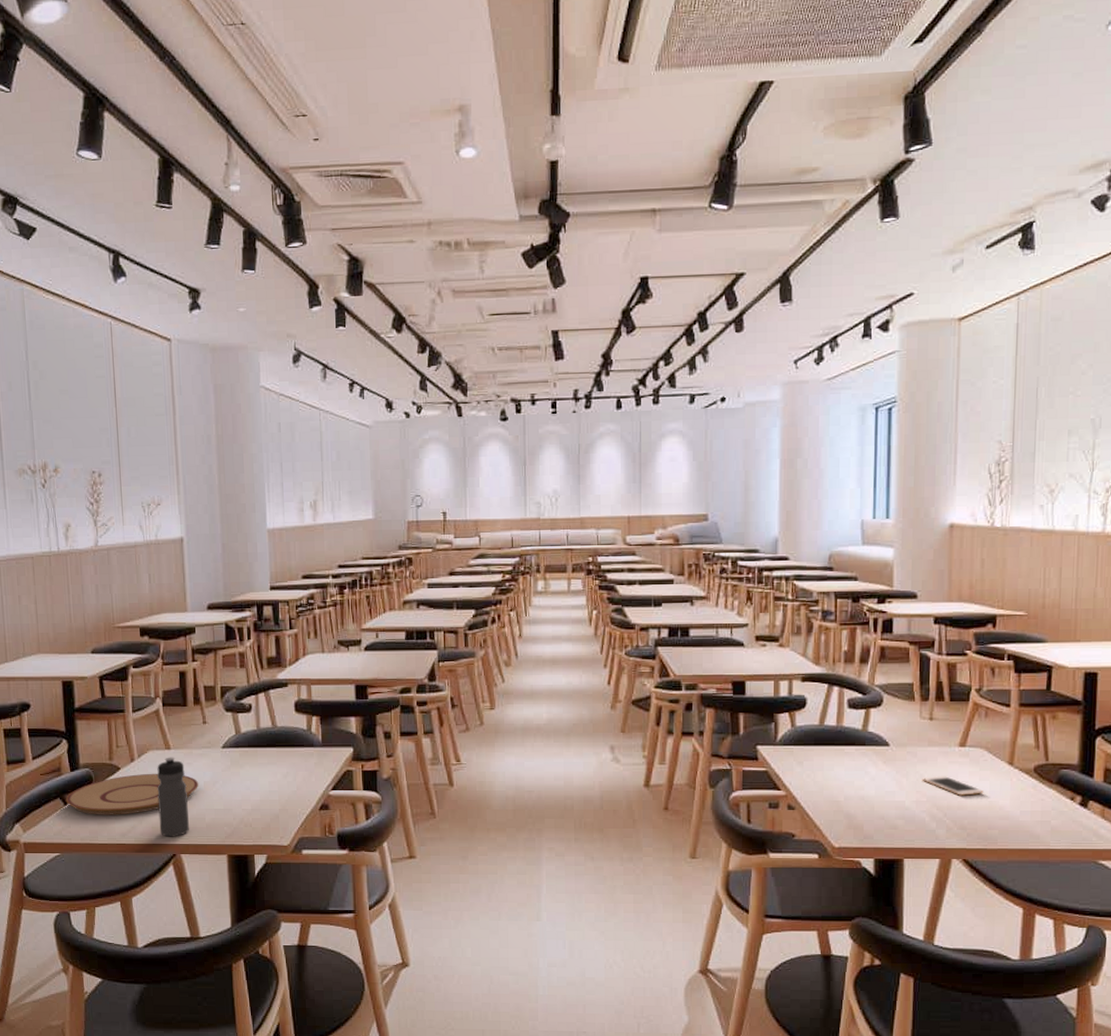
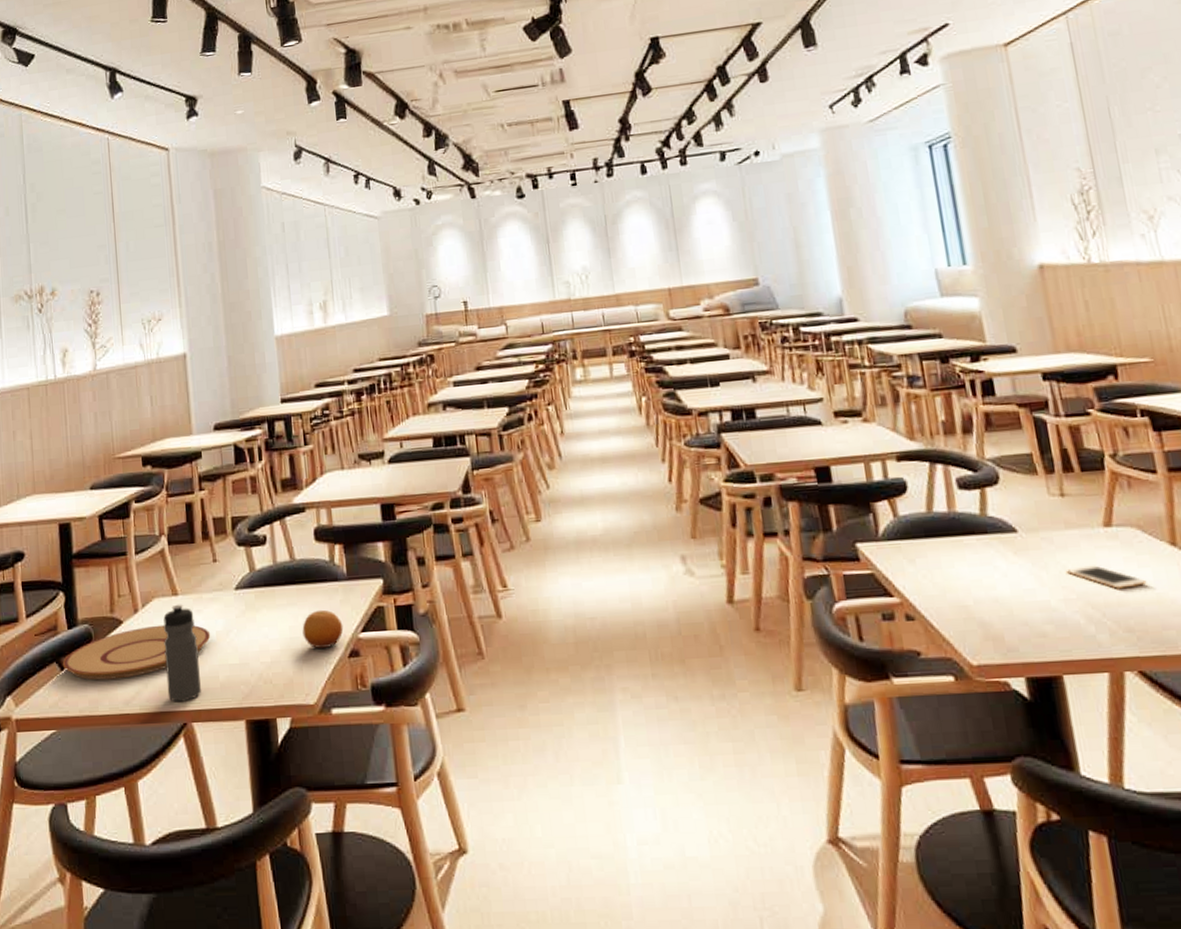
fruit: none [280,769,316,801] -> present [302,609,344,648]

